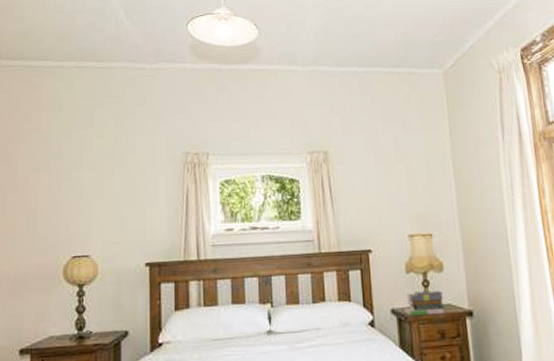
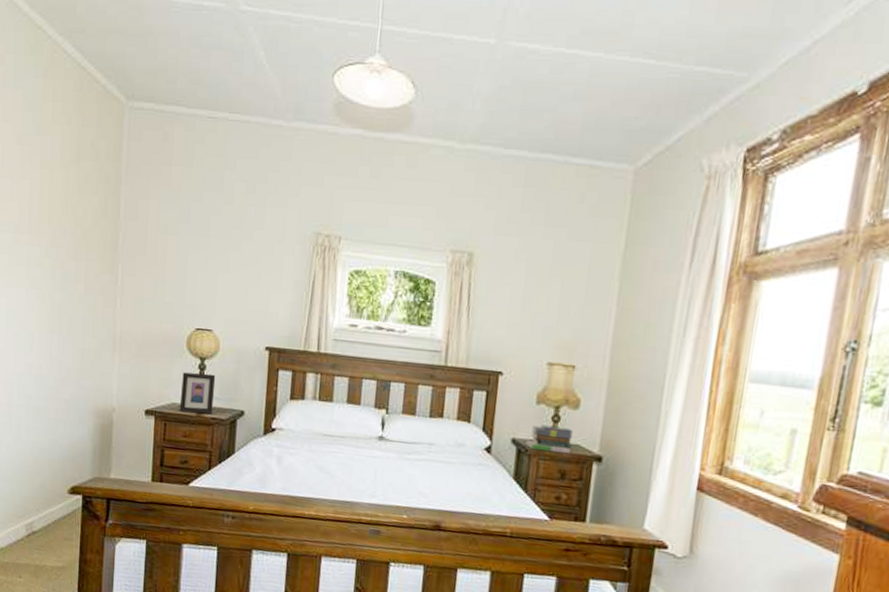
picture frame: none [58,299,96,345] -> present [179,372,216,415]

